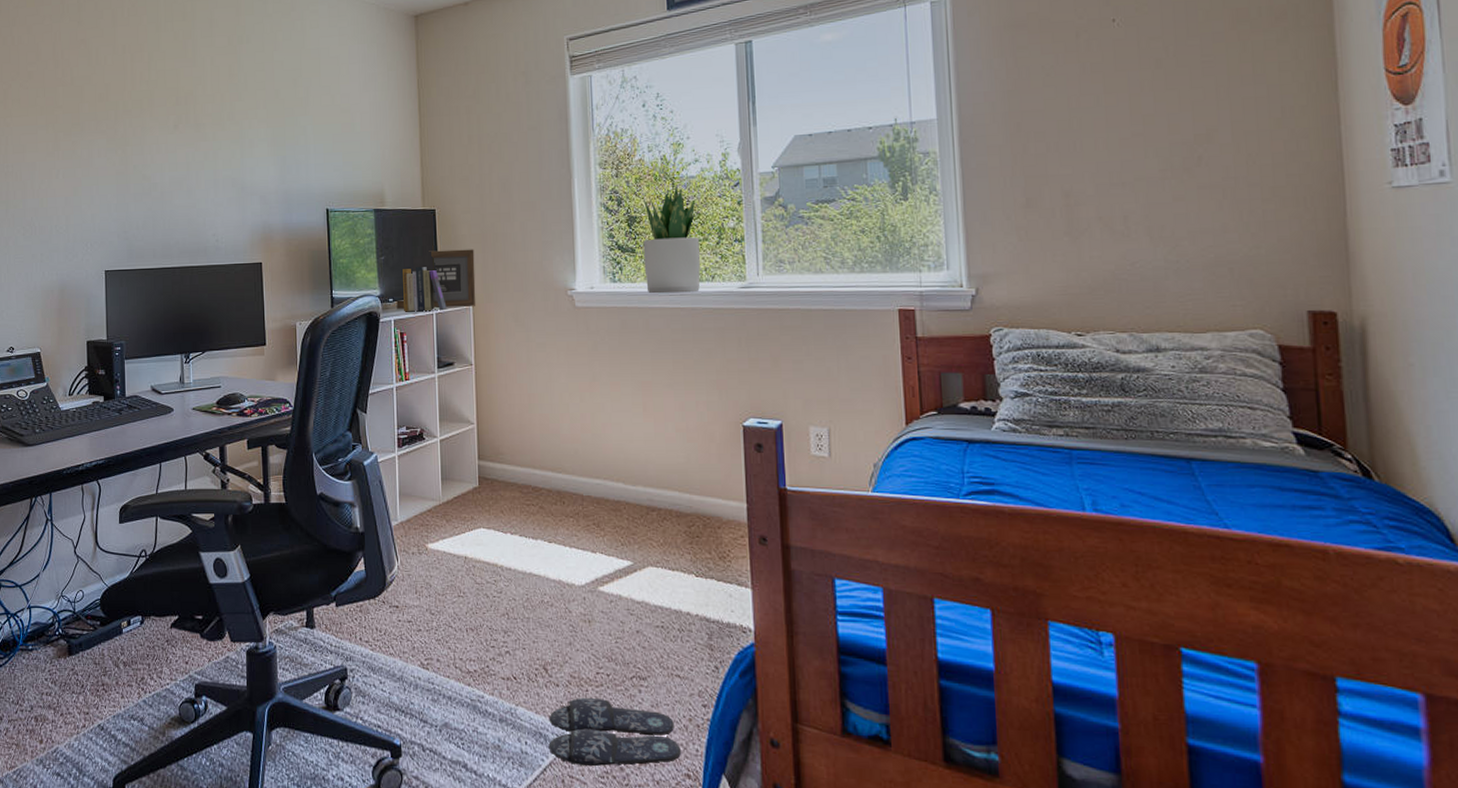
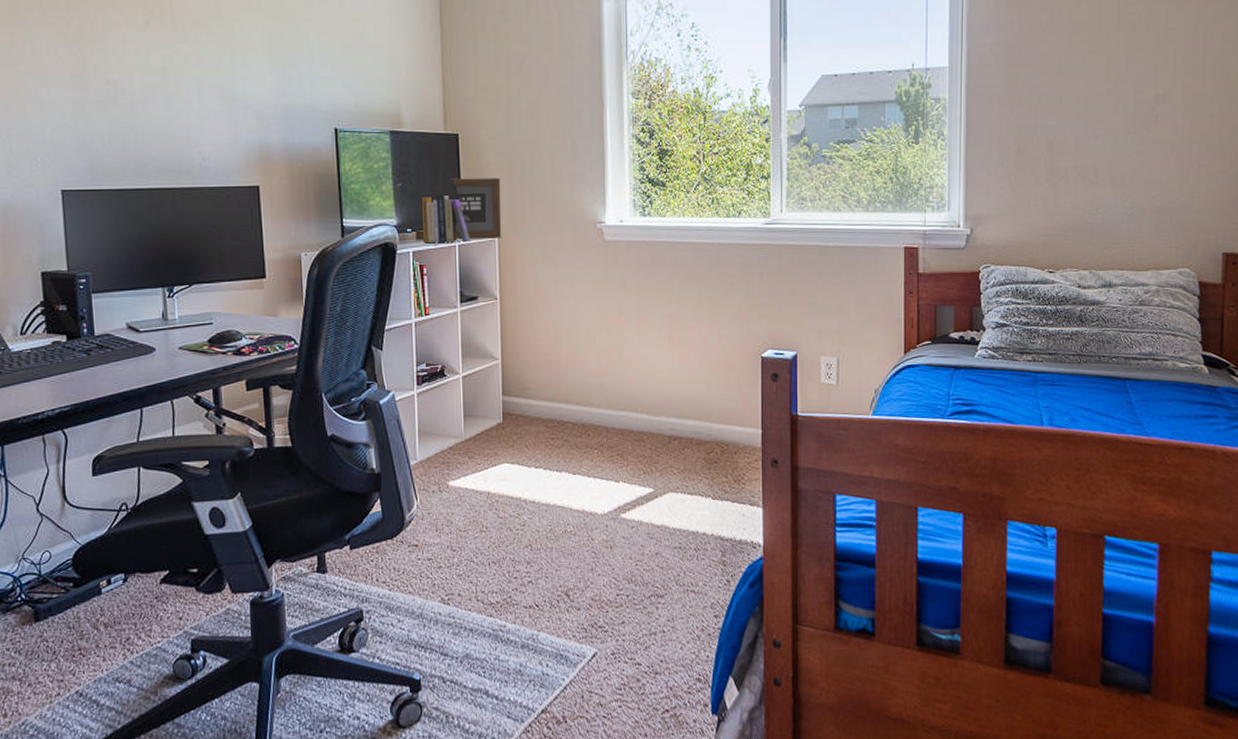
slippers: present [548,697,681,767] -> none [569,617,693,681]
planter: present [643,184,701,294] -> none [673,119,729,229]

